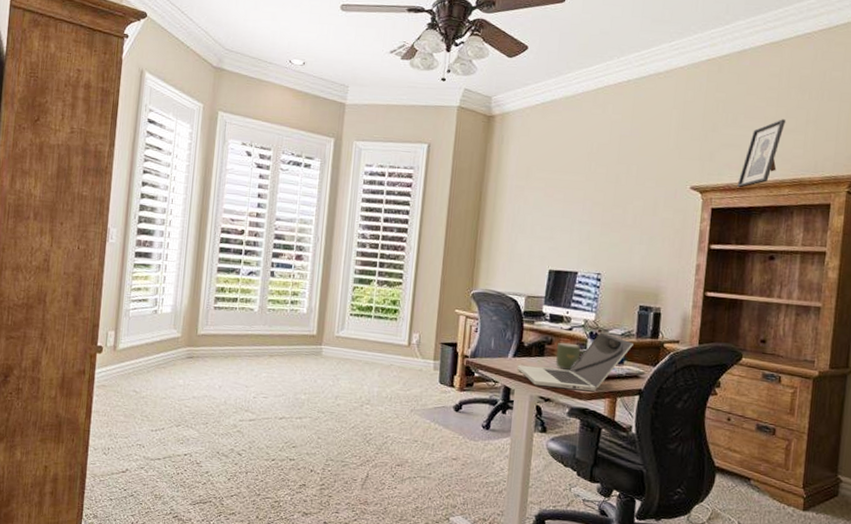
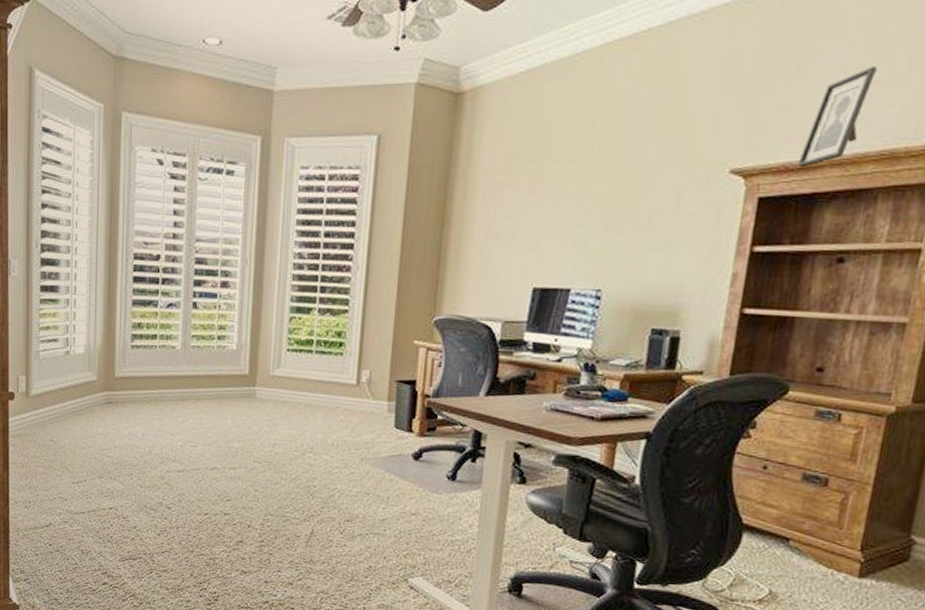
laptop: present [517,332,633,391] -> none [490,363,641,435]
mug: present [556,342,585,370] -> none [539,376,577,410]

